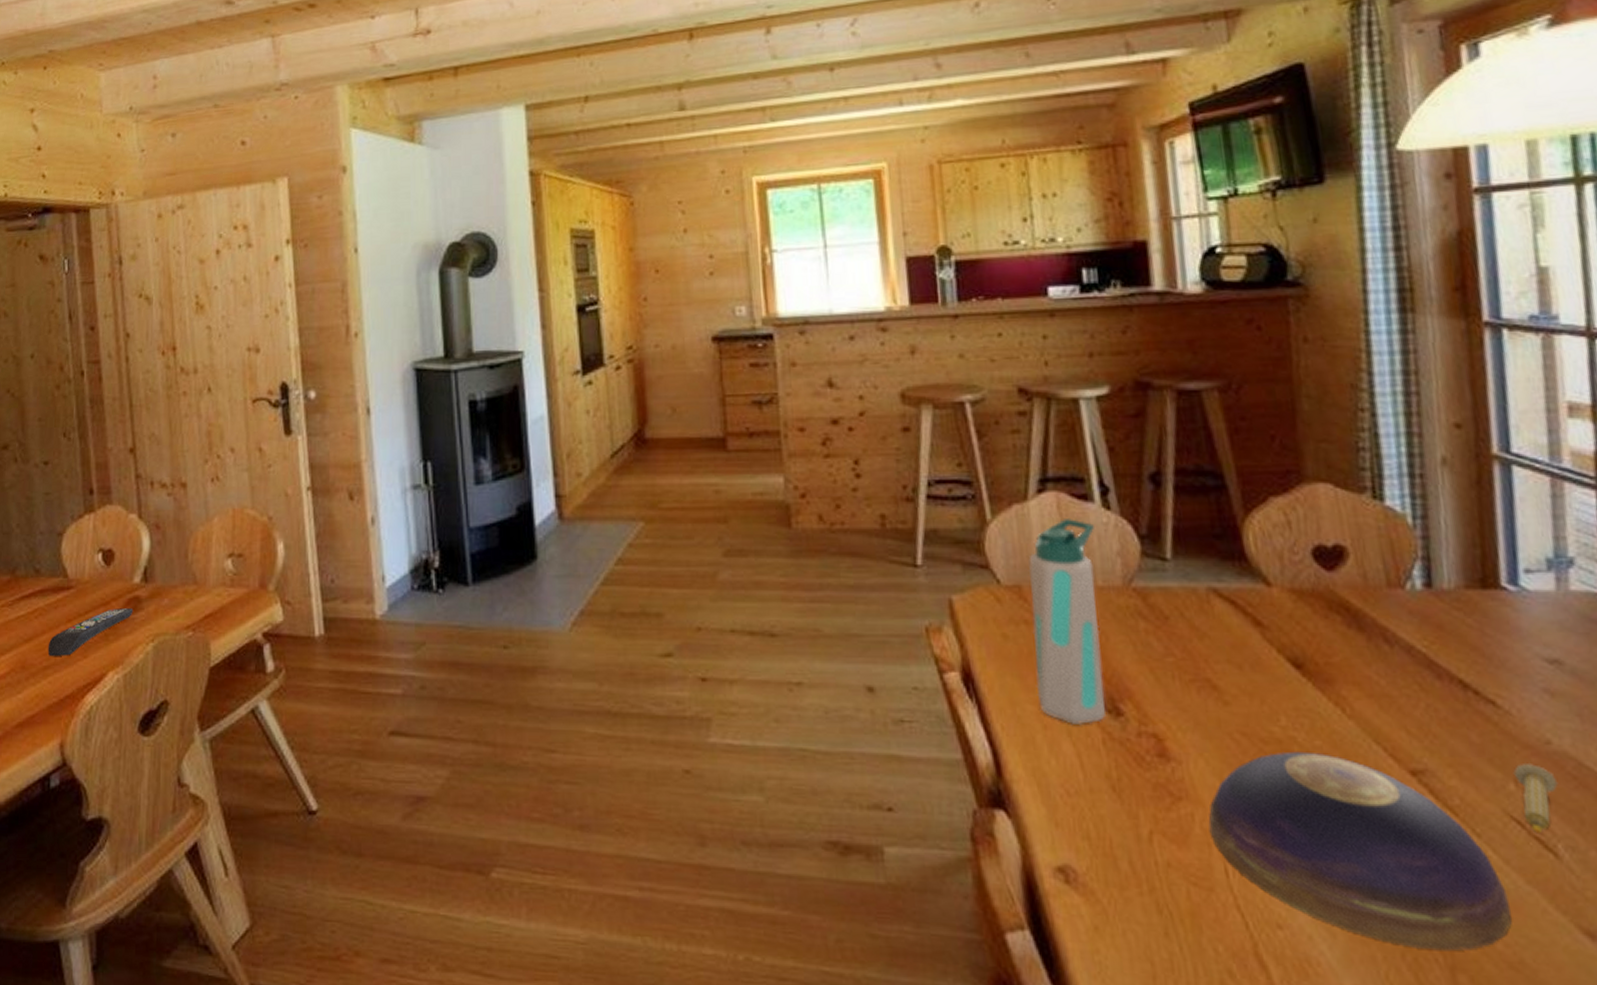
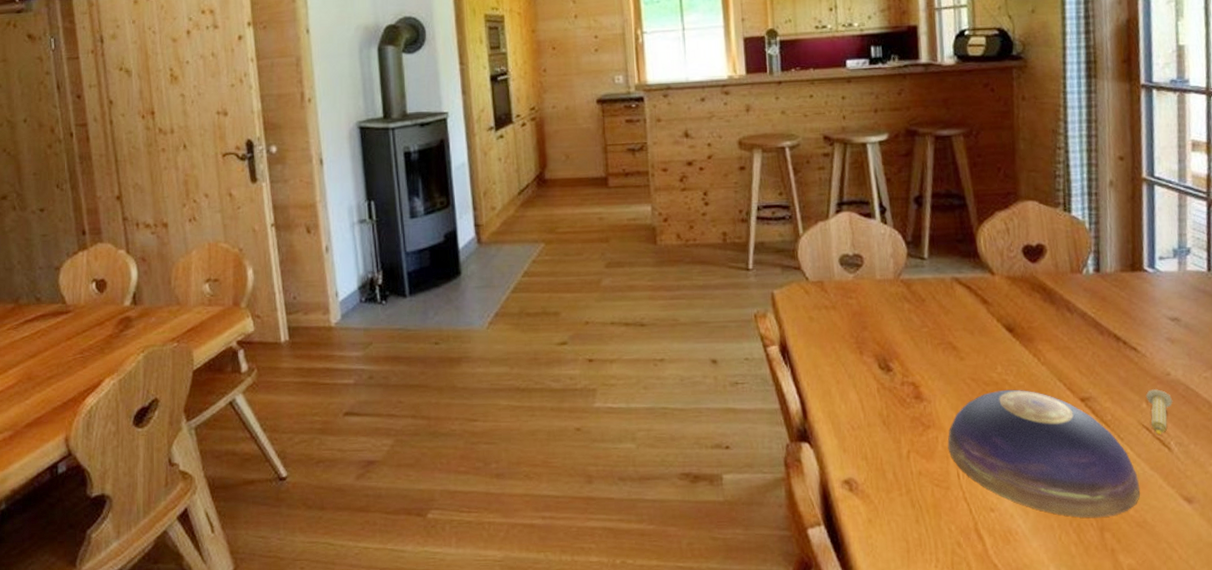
remote control: present [47,608,133,656] -> none [51,326,125,368]
water bottle: present [1028,517,1105,724] -> none [828,230,880,379]

